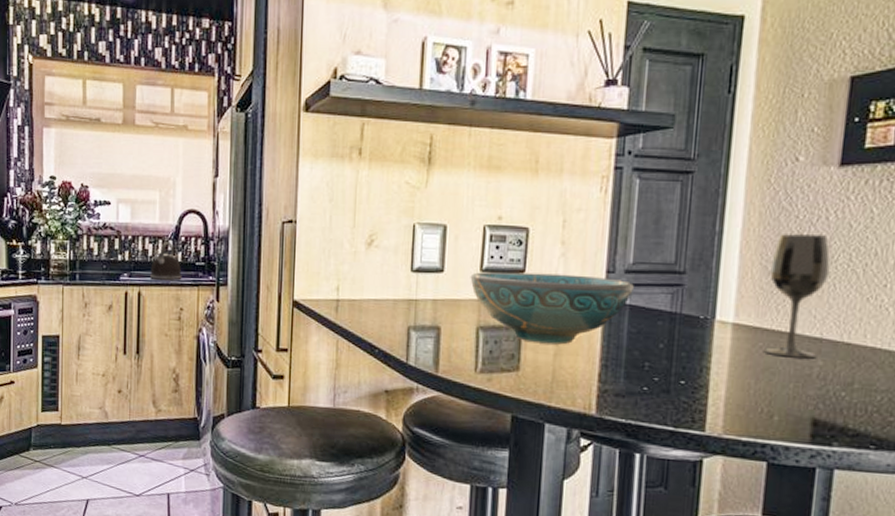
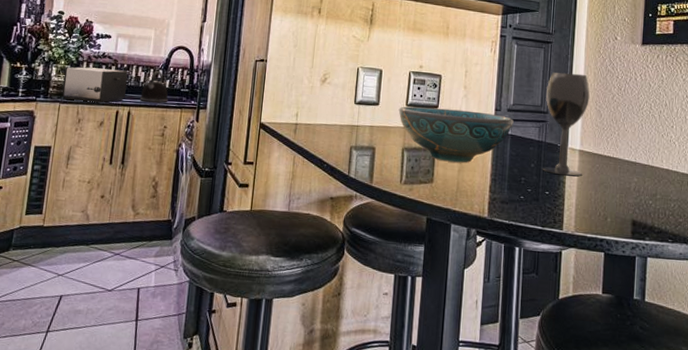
toaster: none [64,241,134,283] -> present [61,66,128,103]
wine glass: none [675,214,752,360] -> present [542,72,590,177]
wine glass: present [764,234,831,359] -> none [600,88,639,177]

